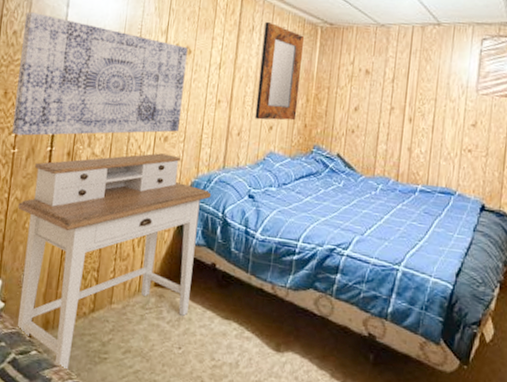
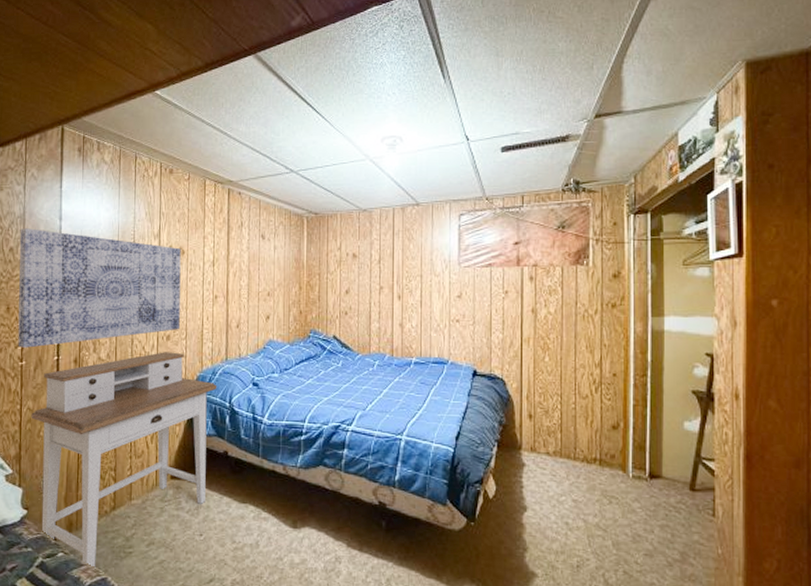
home mirror: present [254,21,304,121] -> none [251,216,292,311]

